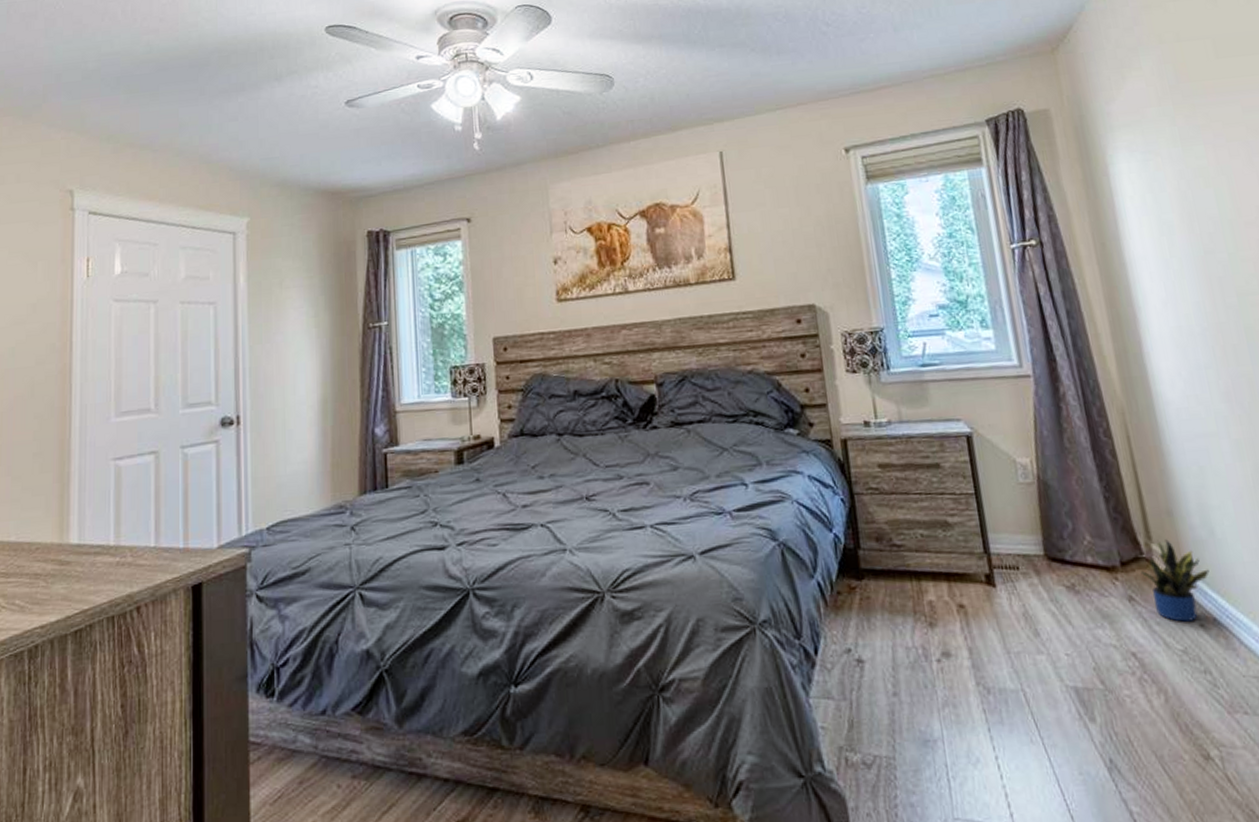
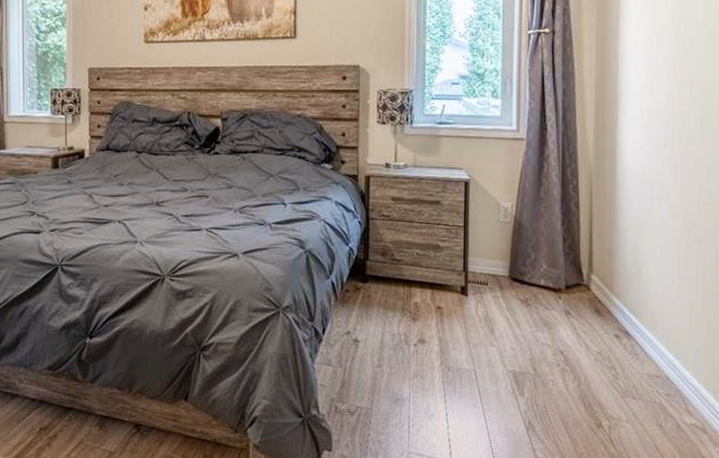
potted plant: present [1140,539,1210,622] -> none [579,272,631,332]

